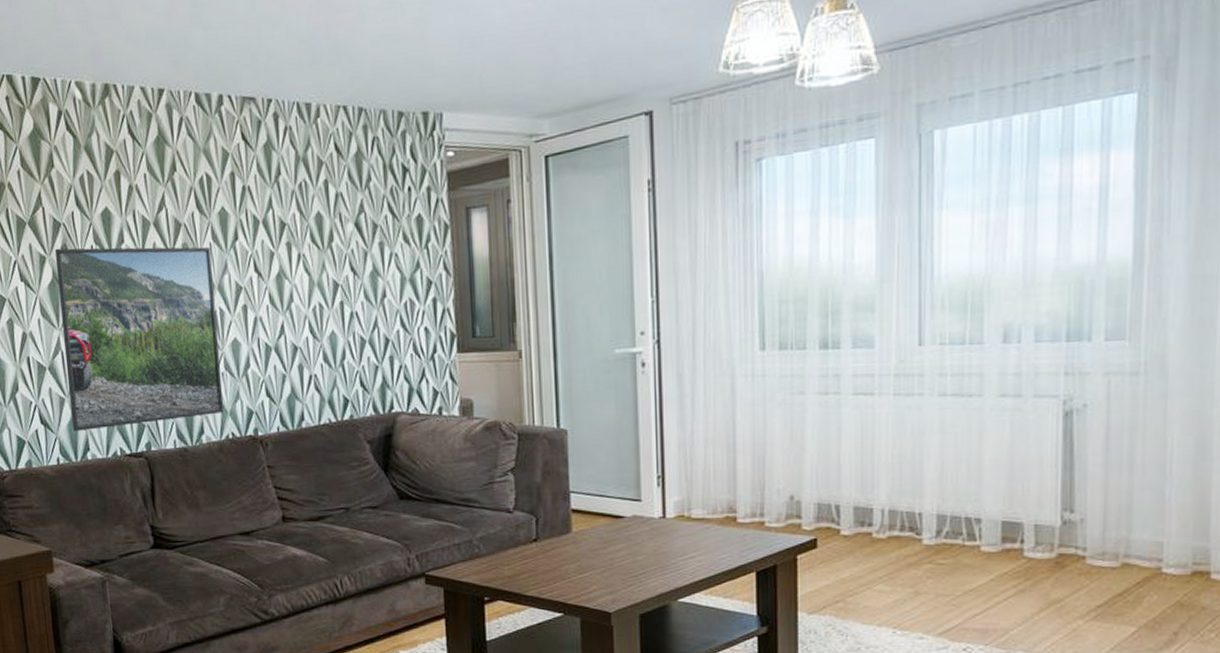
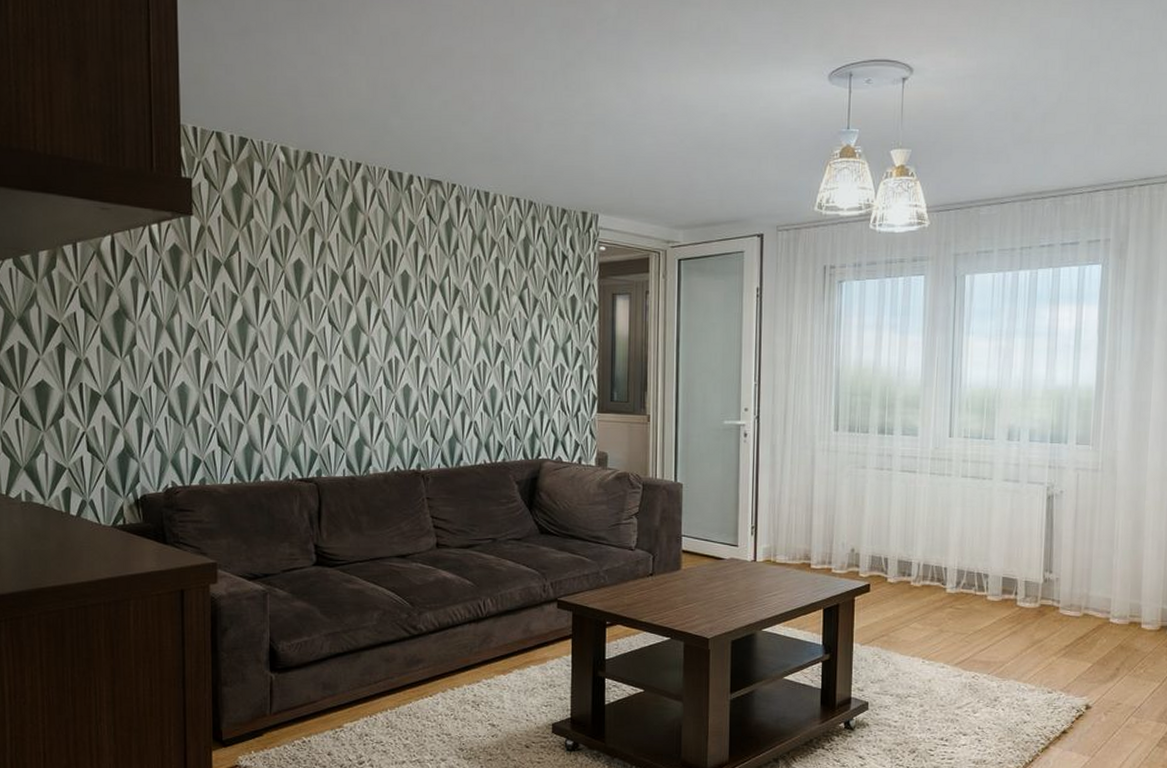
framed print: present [54,246,223,431] -> none [246,289,391,455]

